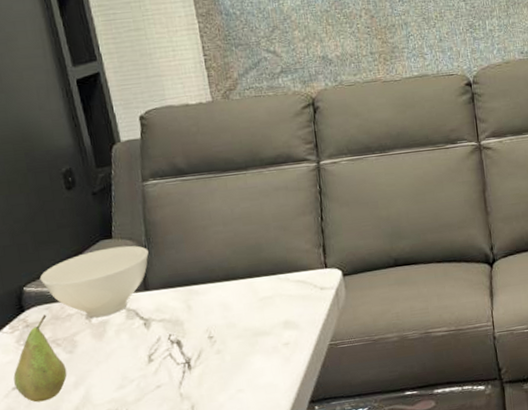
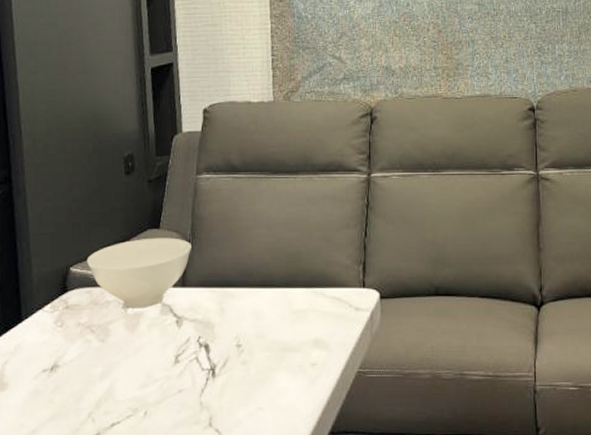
fruit: present [13,315,67,403] -> none [45,298,96,389]

